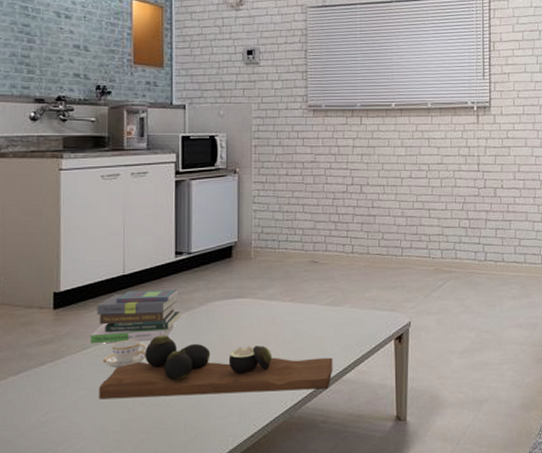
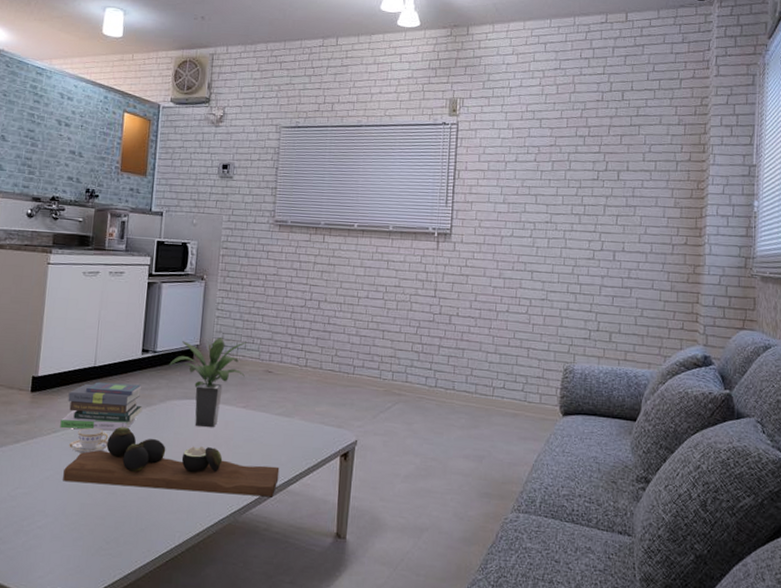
potted plant: none [205,231,289,325] -> present [168,336,248,427]

